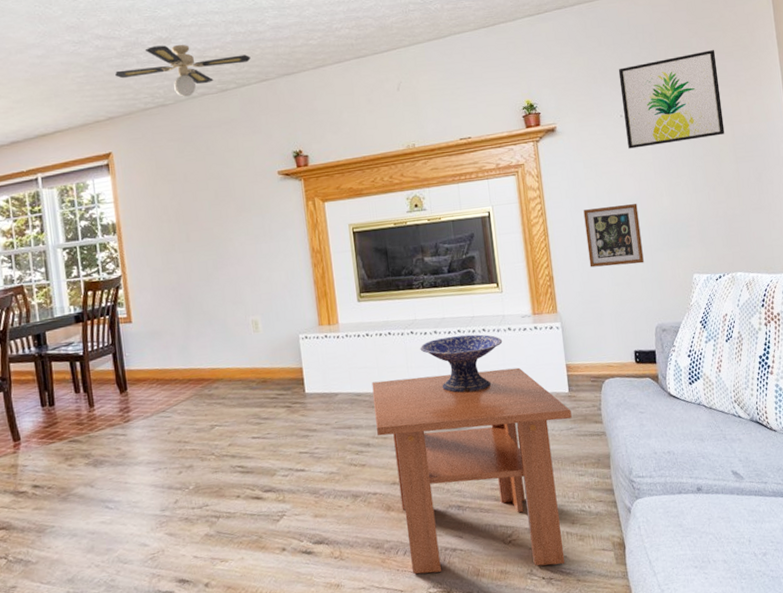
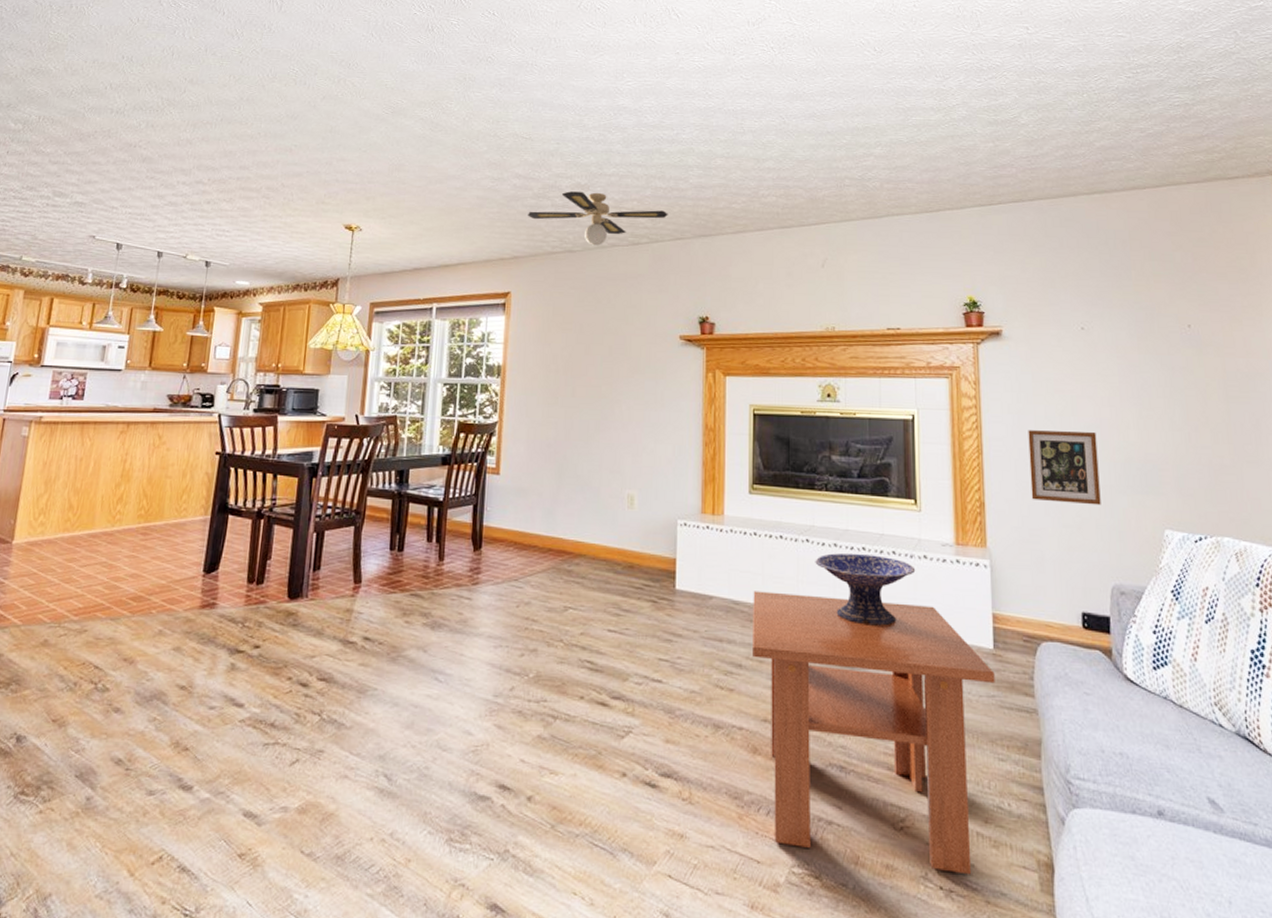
wall art: present [618,50,725,149] -> none [1082,268,1213,368]

